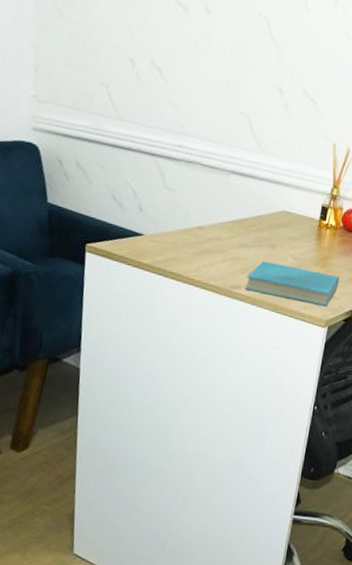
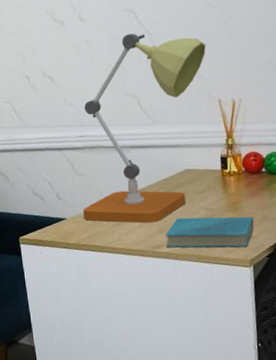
desk lamp: none [164,43,335,261] -> present [83,33,206,224]

